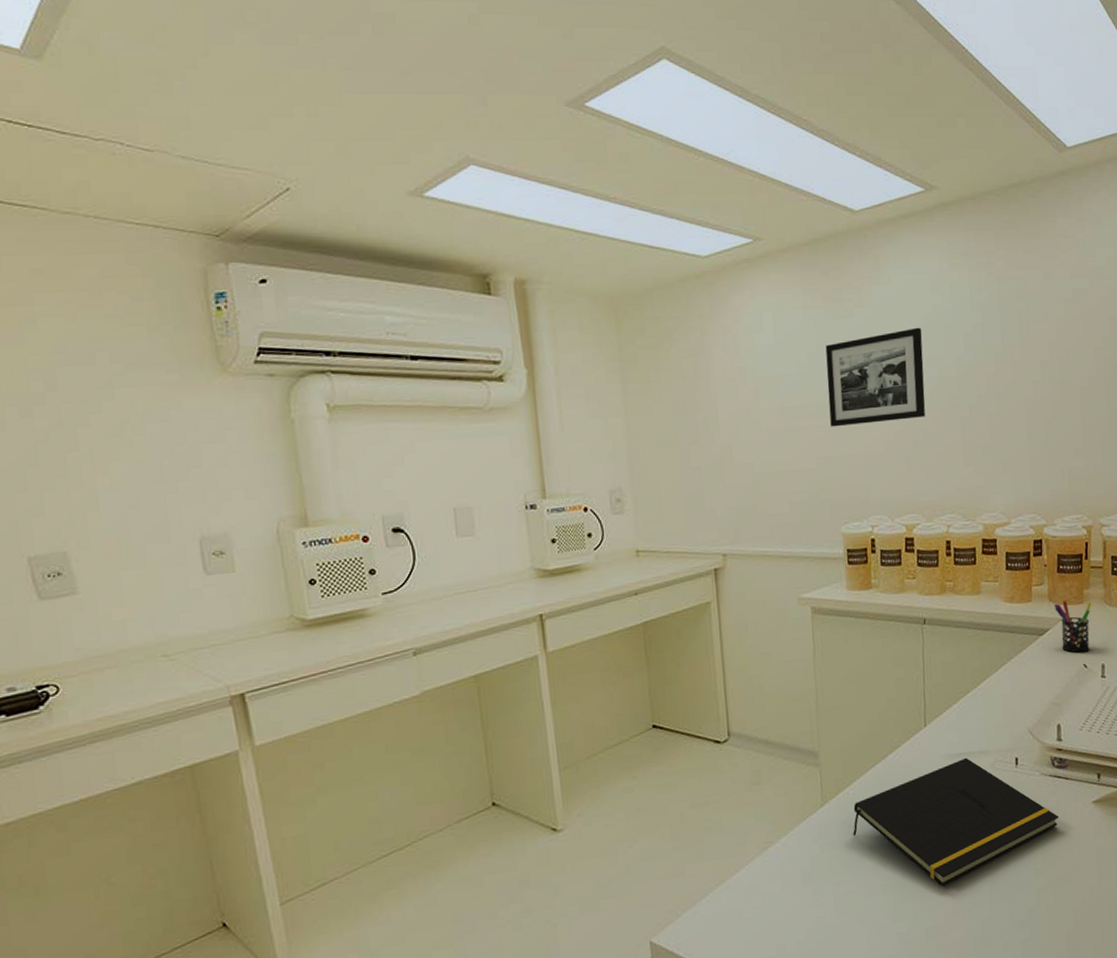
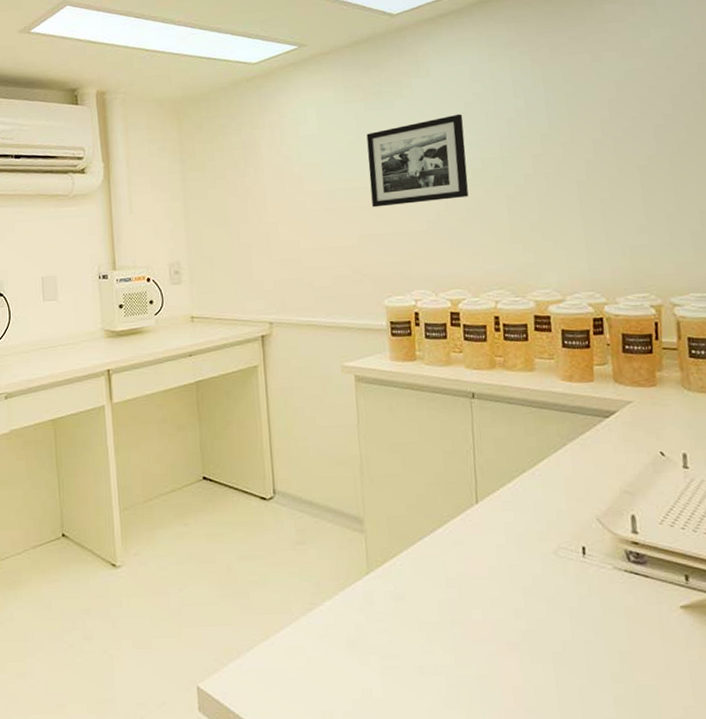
notepad: present [853,757,1059,887] -> none [401,540,639,678]
pen holder: present [1053,600,1092,653] -> none [620,382,667,439]

